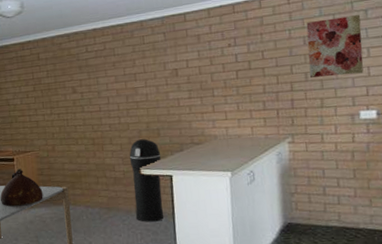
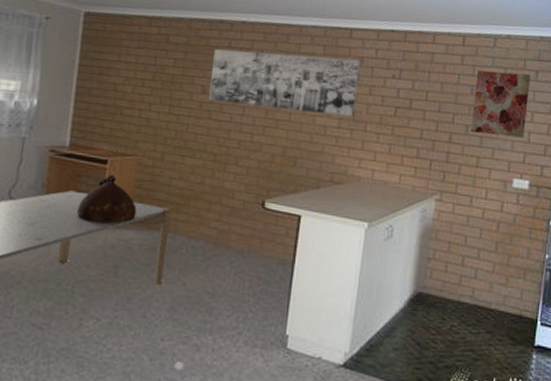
wall art: none [76,38,201,98] -> present [208,49,360,118]
trash can: present [129,139,164,222] -> none [247,165,293,269]

